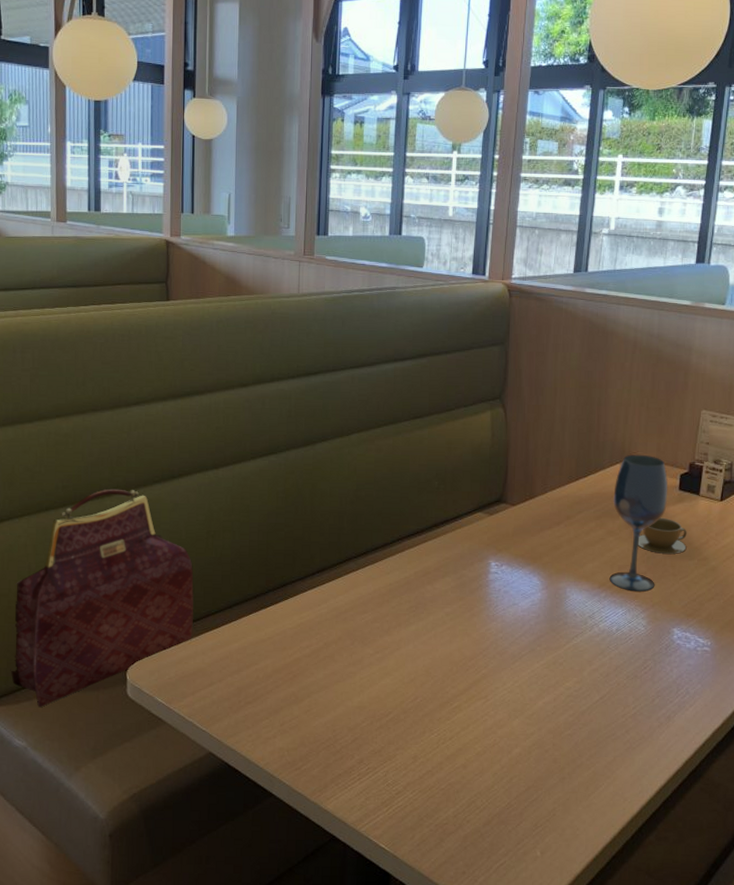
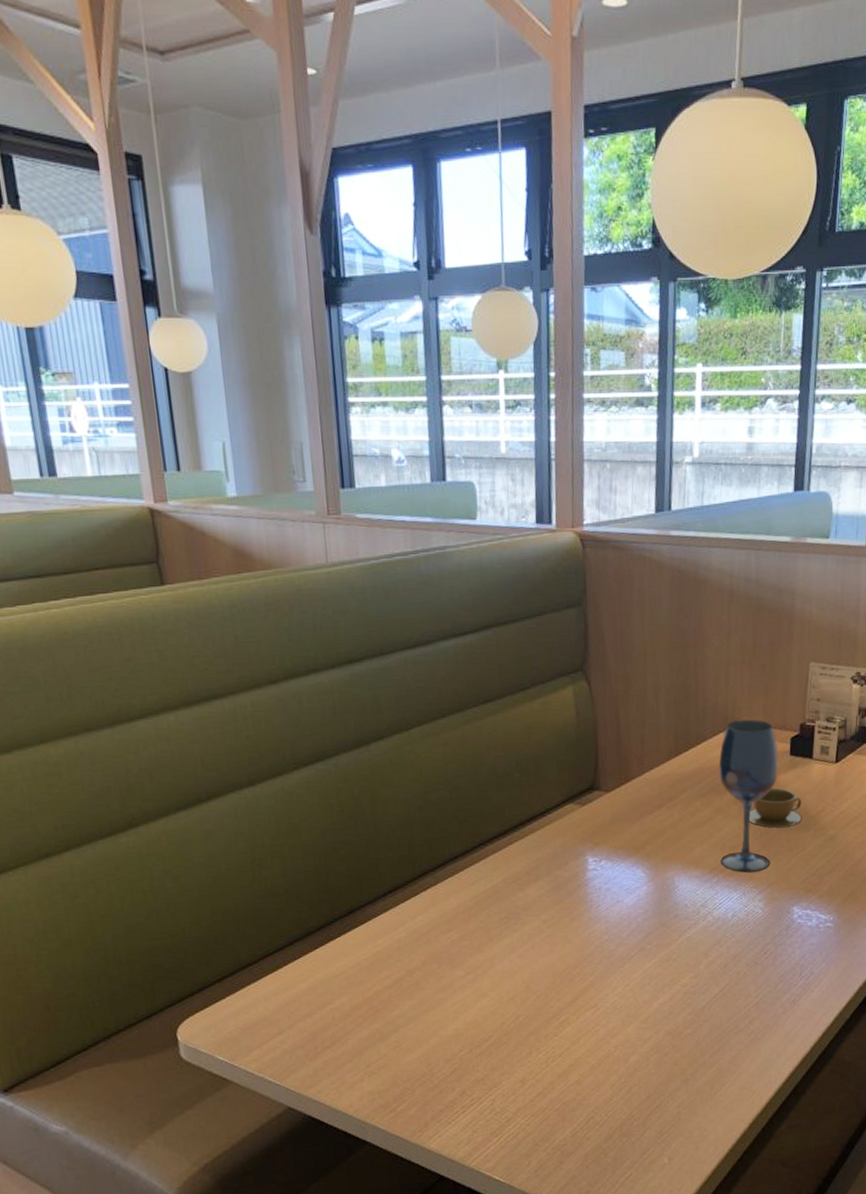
handbag: present [10,488,194,707] -> none [21,820,251,1085]

